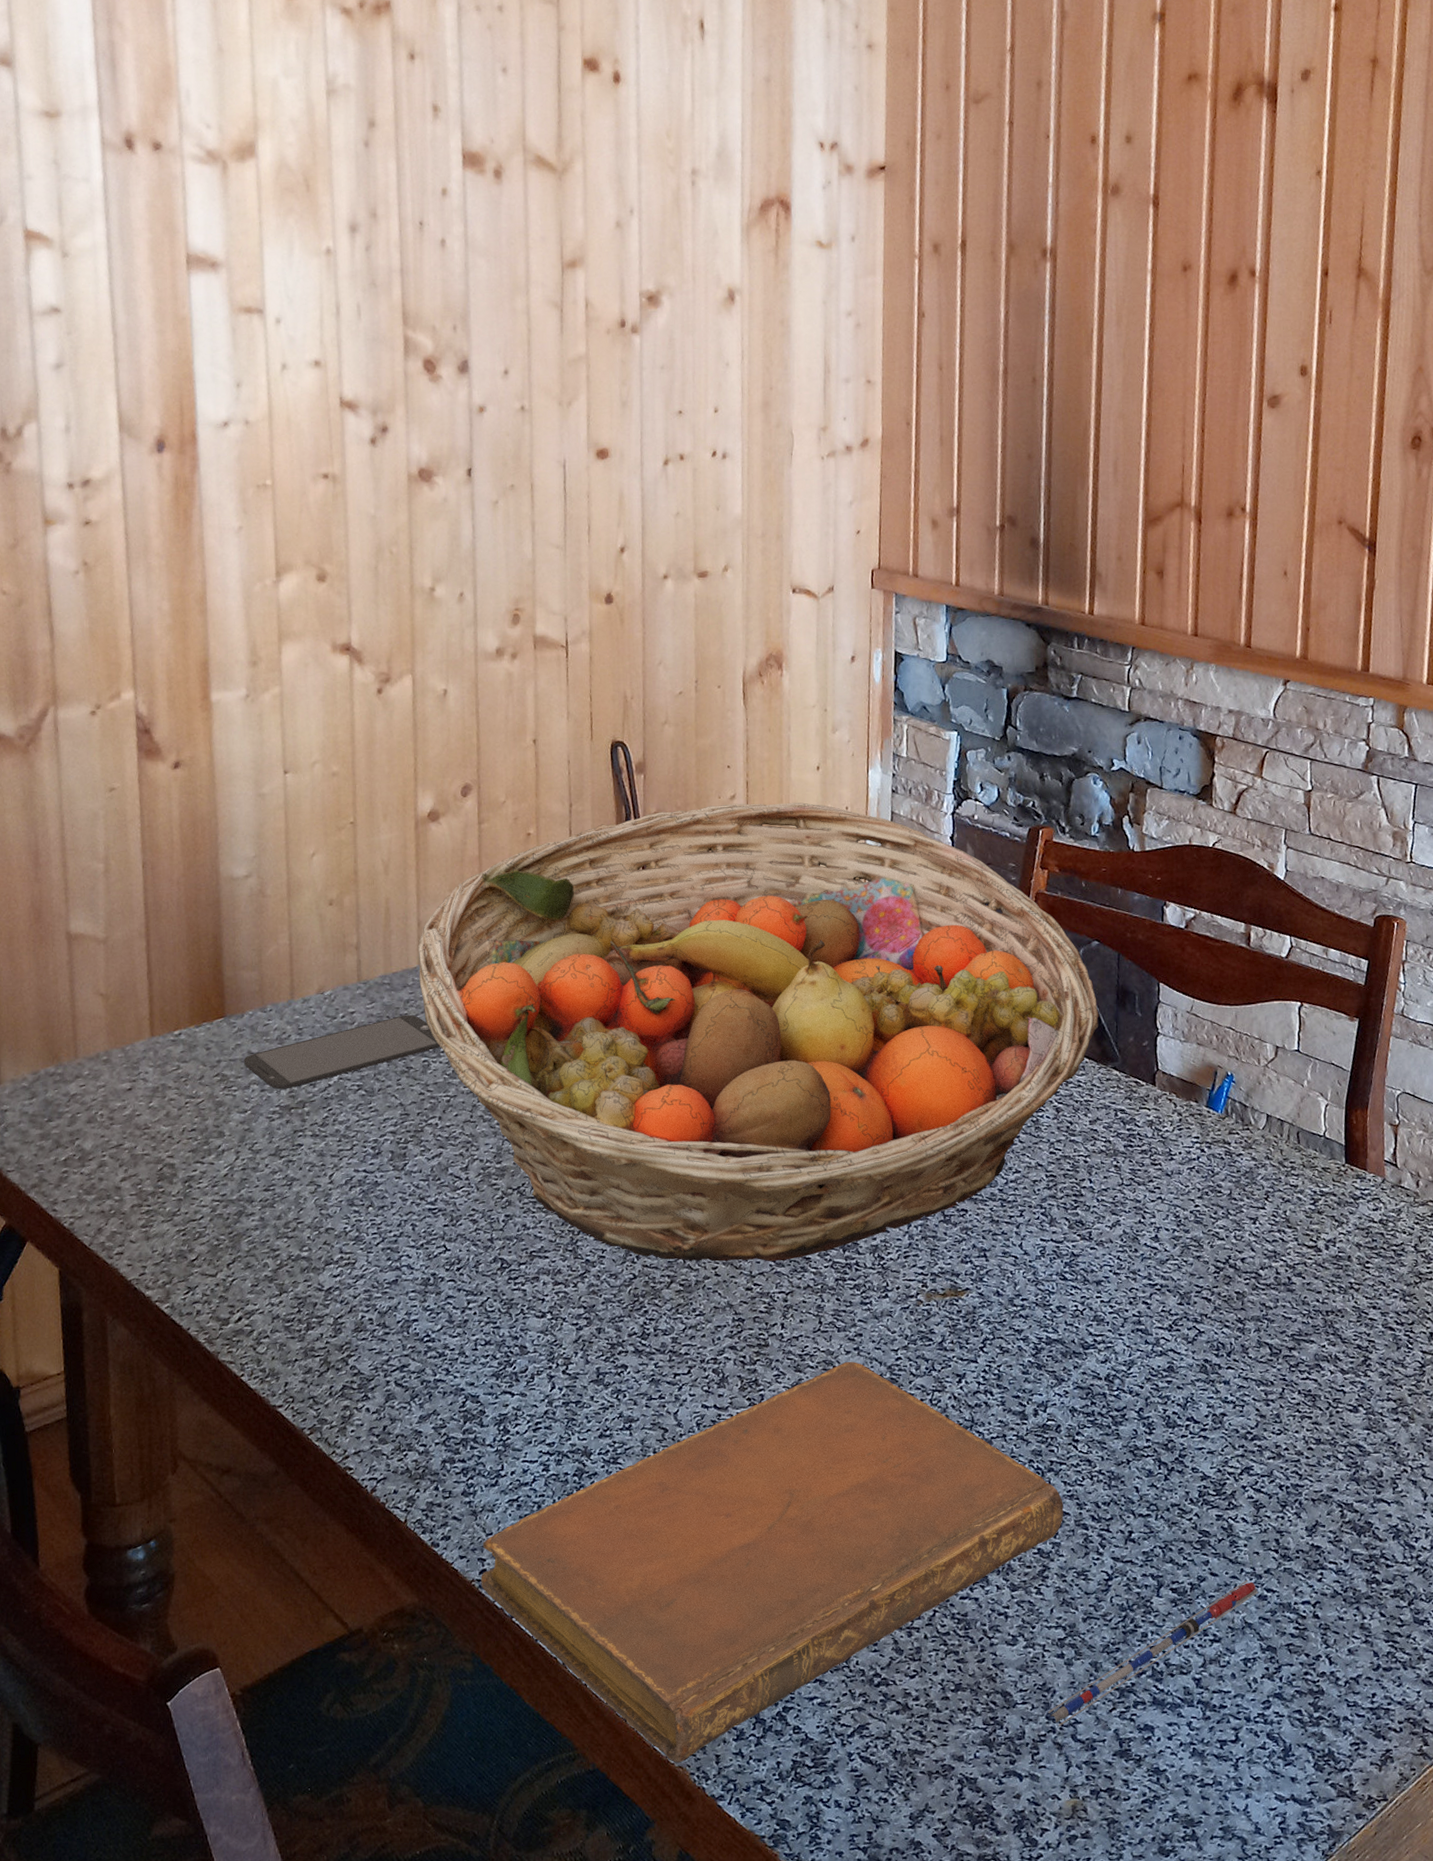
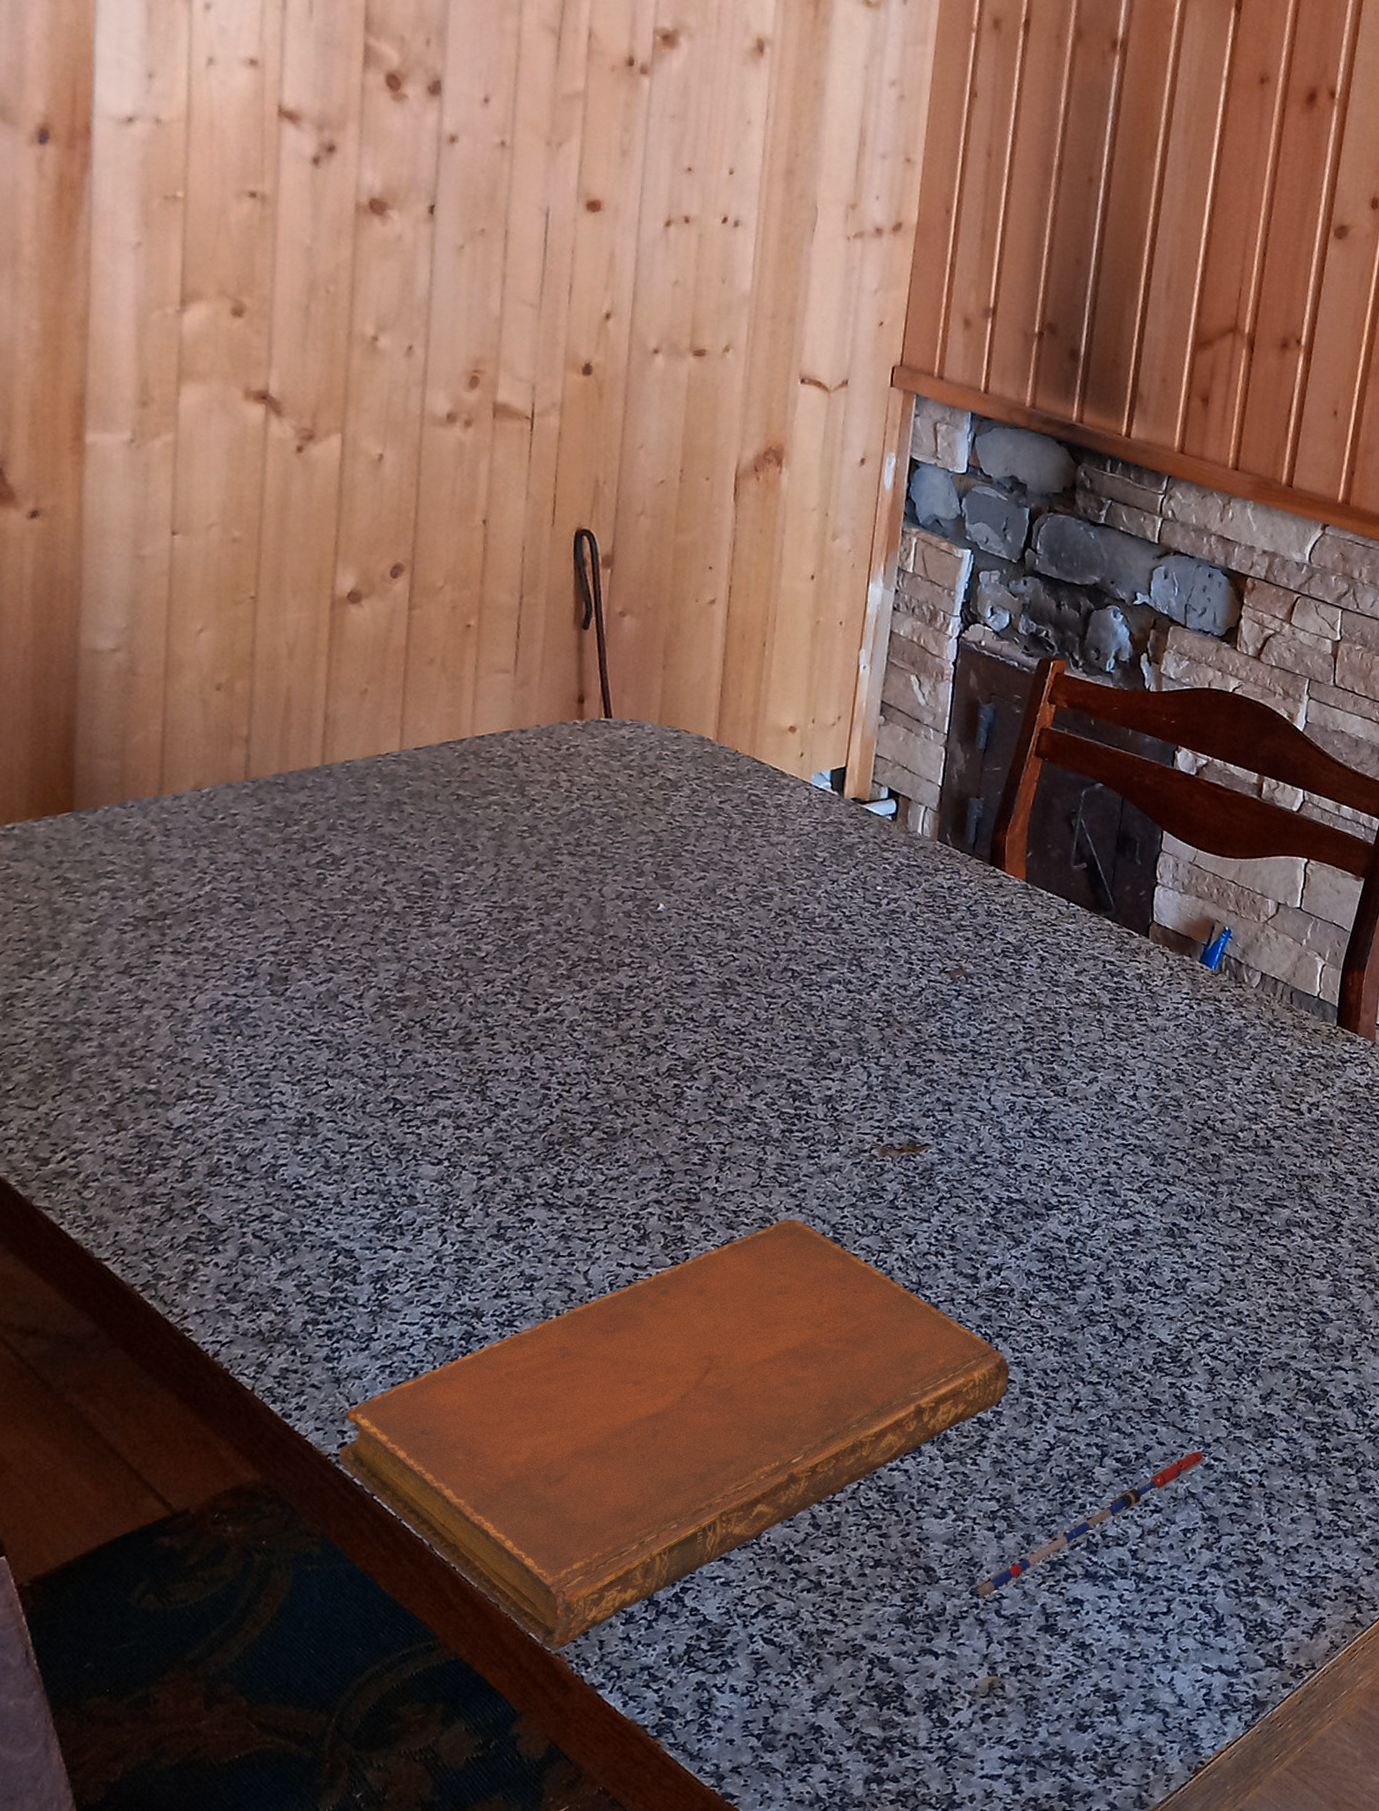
smartphone: present [244,1014,441,1090] -> none [93,820,341,898]
fruit basket: present [417,802,1099,1262] -> none [321,608,1096,1110]

